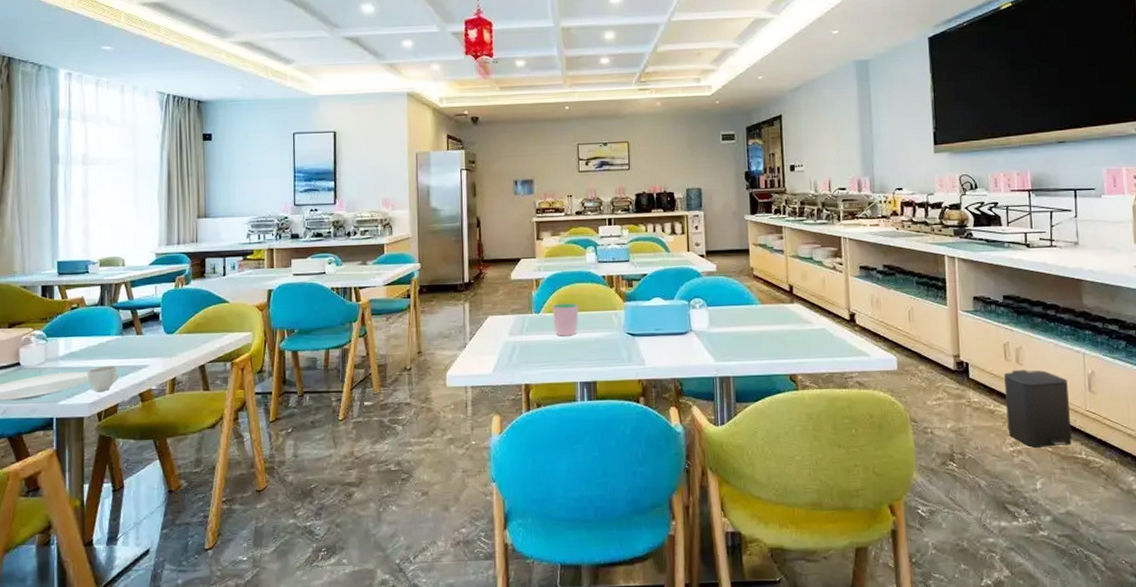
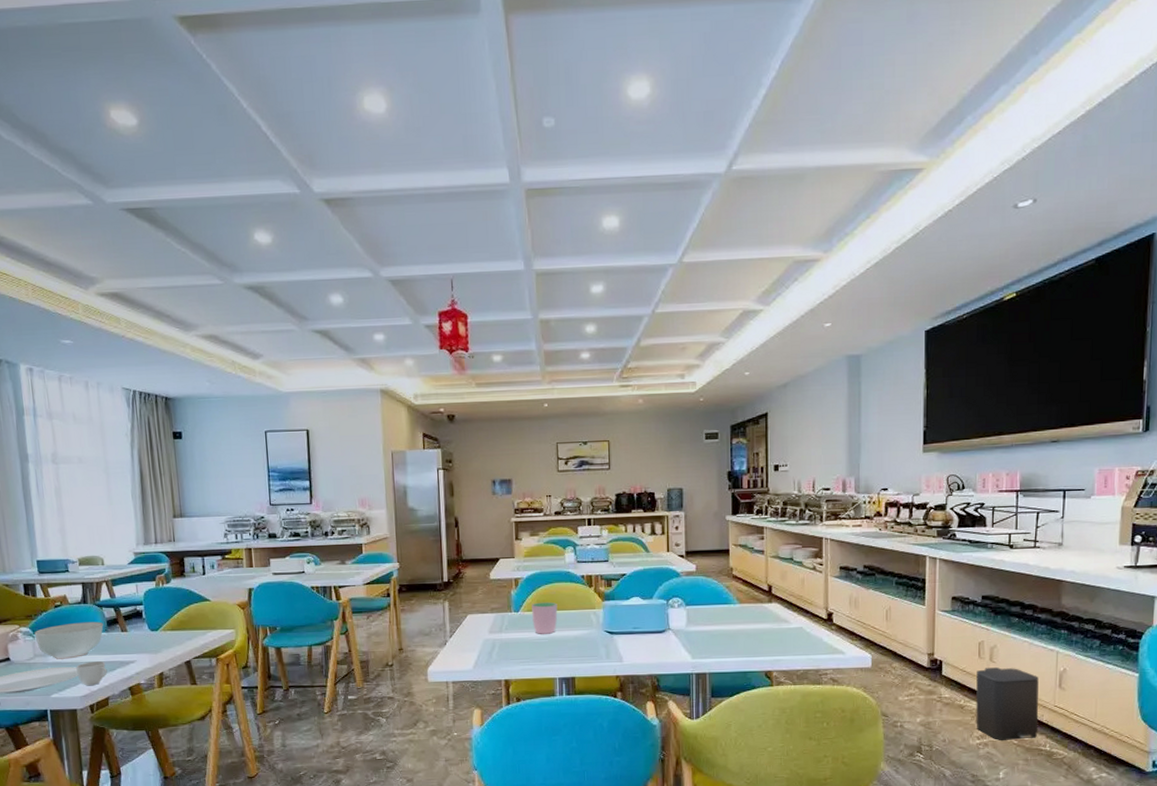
bowl: none [48,324,119,364] -> present [34,621,104,659]

